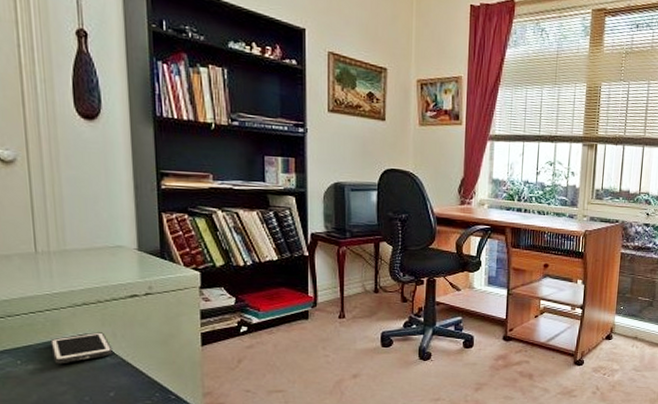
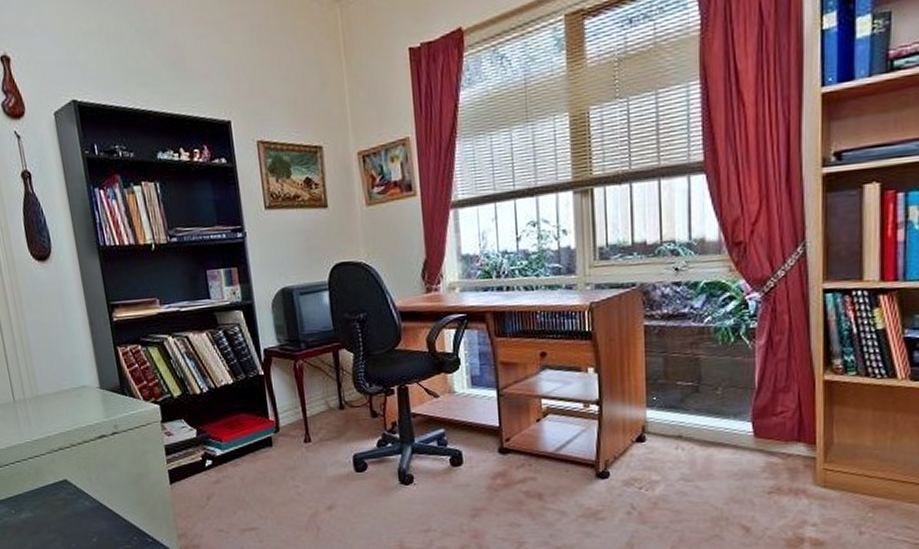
cell phone: present [50,332,113,364] -> none [36,476,91,512]

